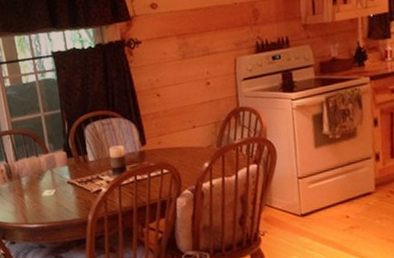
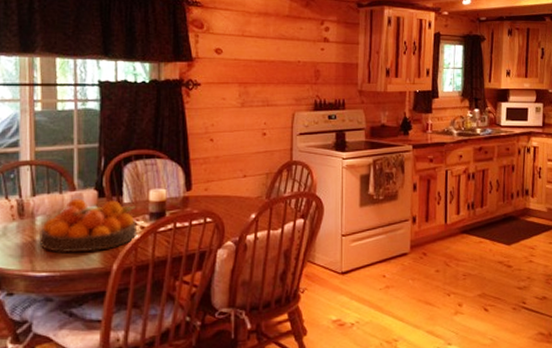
fruit bowl: none [26,159,104,207] -> present [39,198,137,253]

